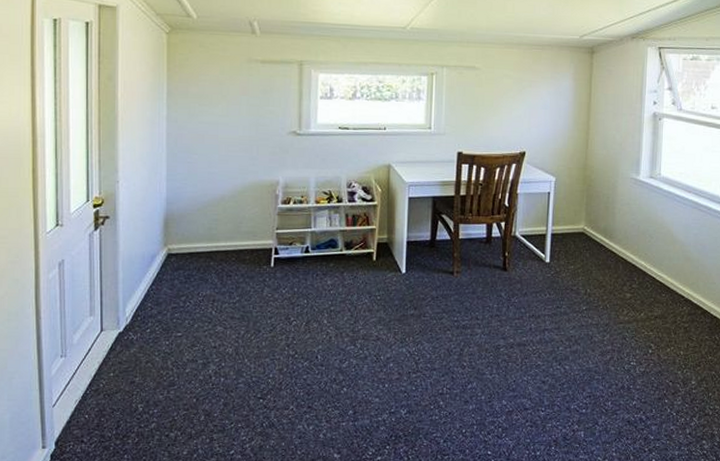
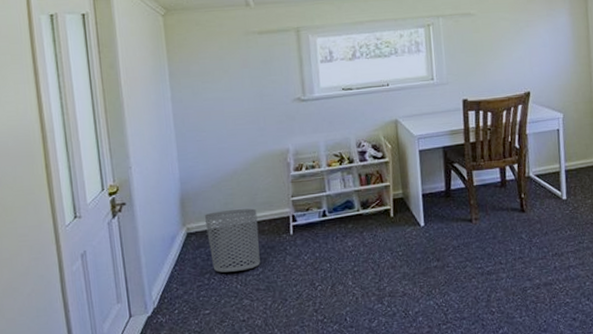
waste bin: none [186,235,240,297] -> present [204,208,260,273]

